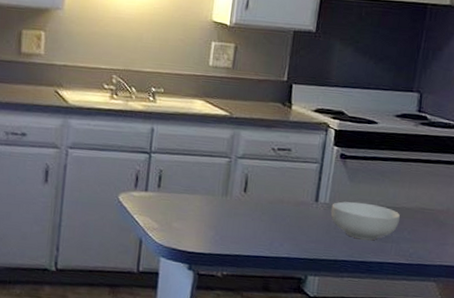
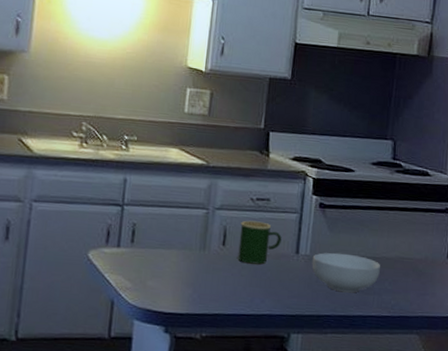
mug: none [258,169,302,211] -> present [238,220,282,265]

